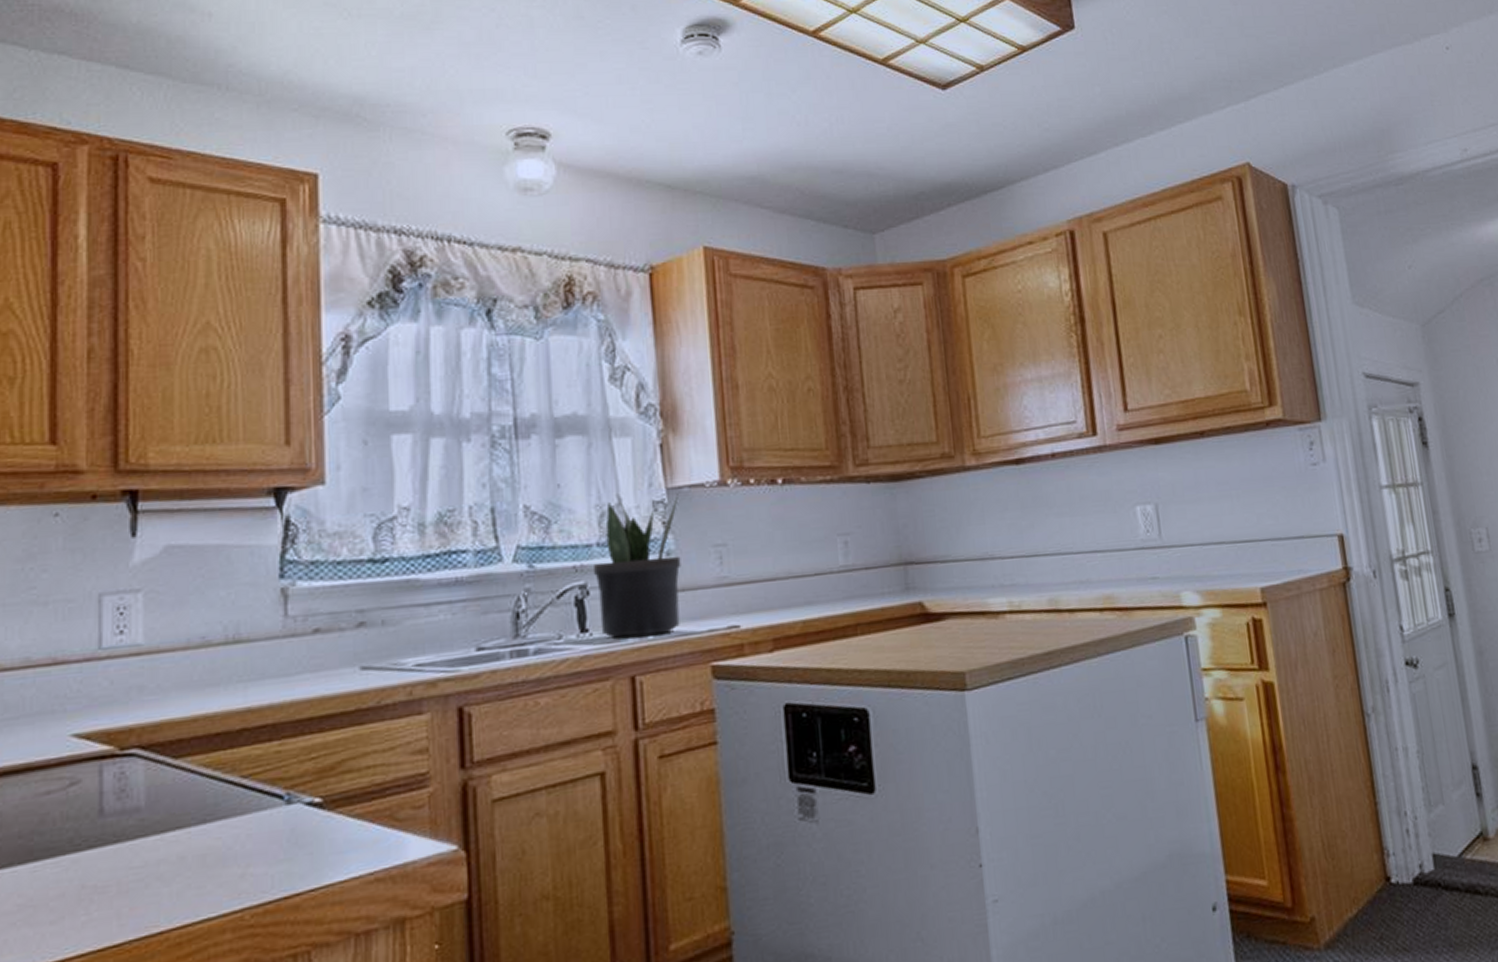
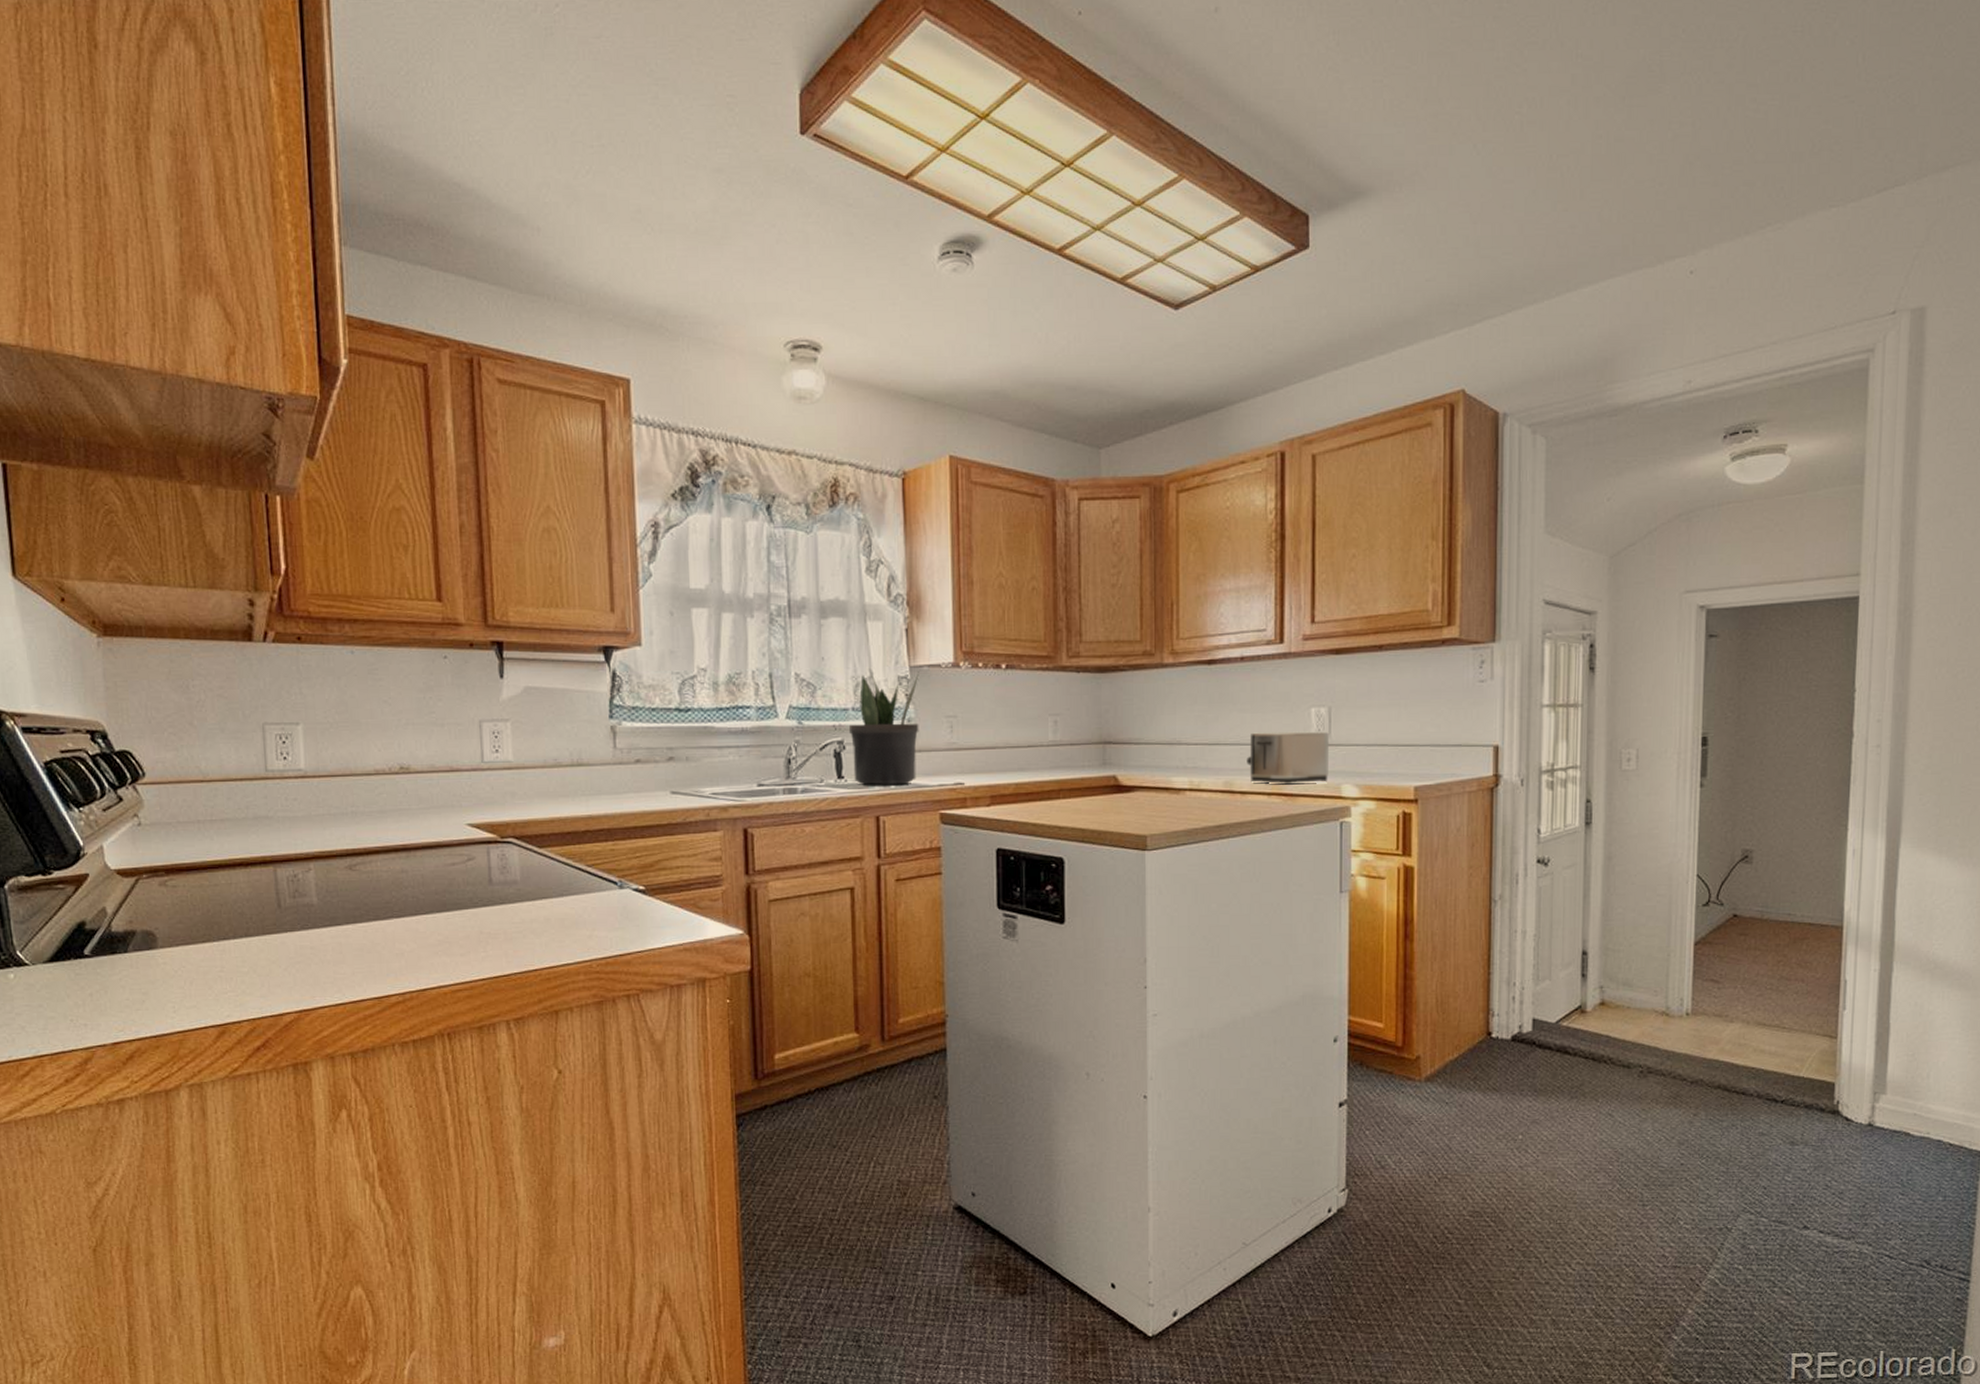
toaster: none [1071,531,1165,598] -> present [1247,731,1330,785]

